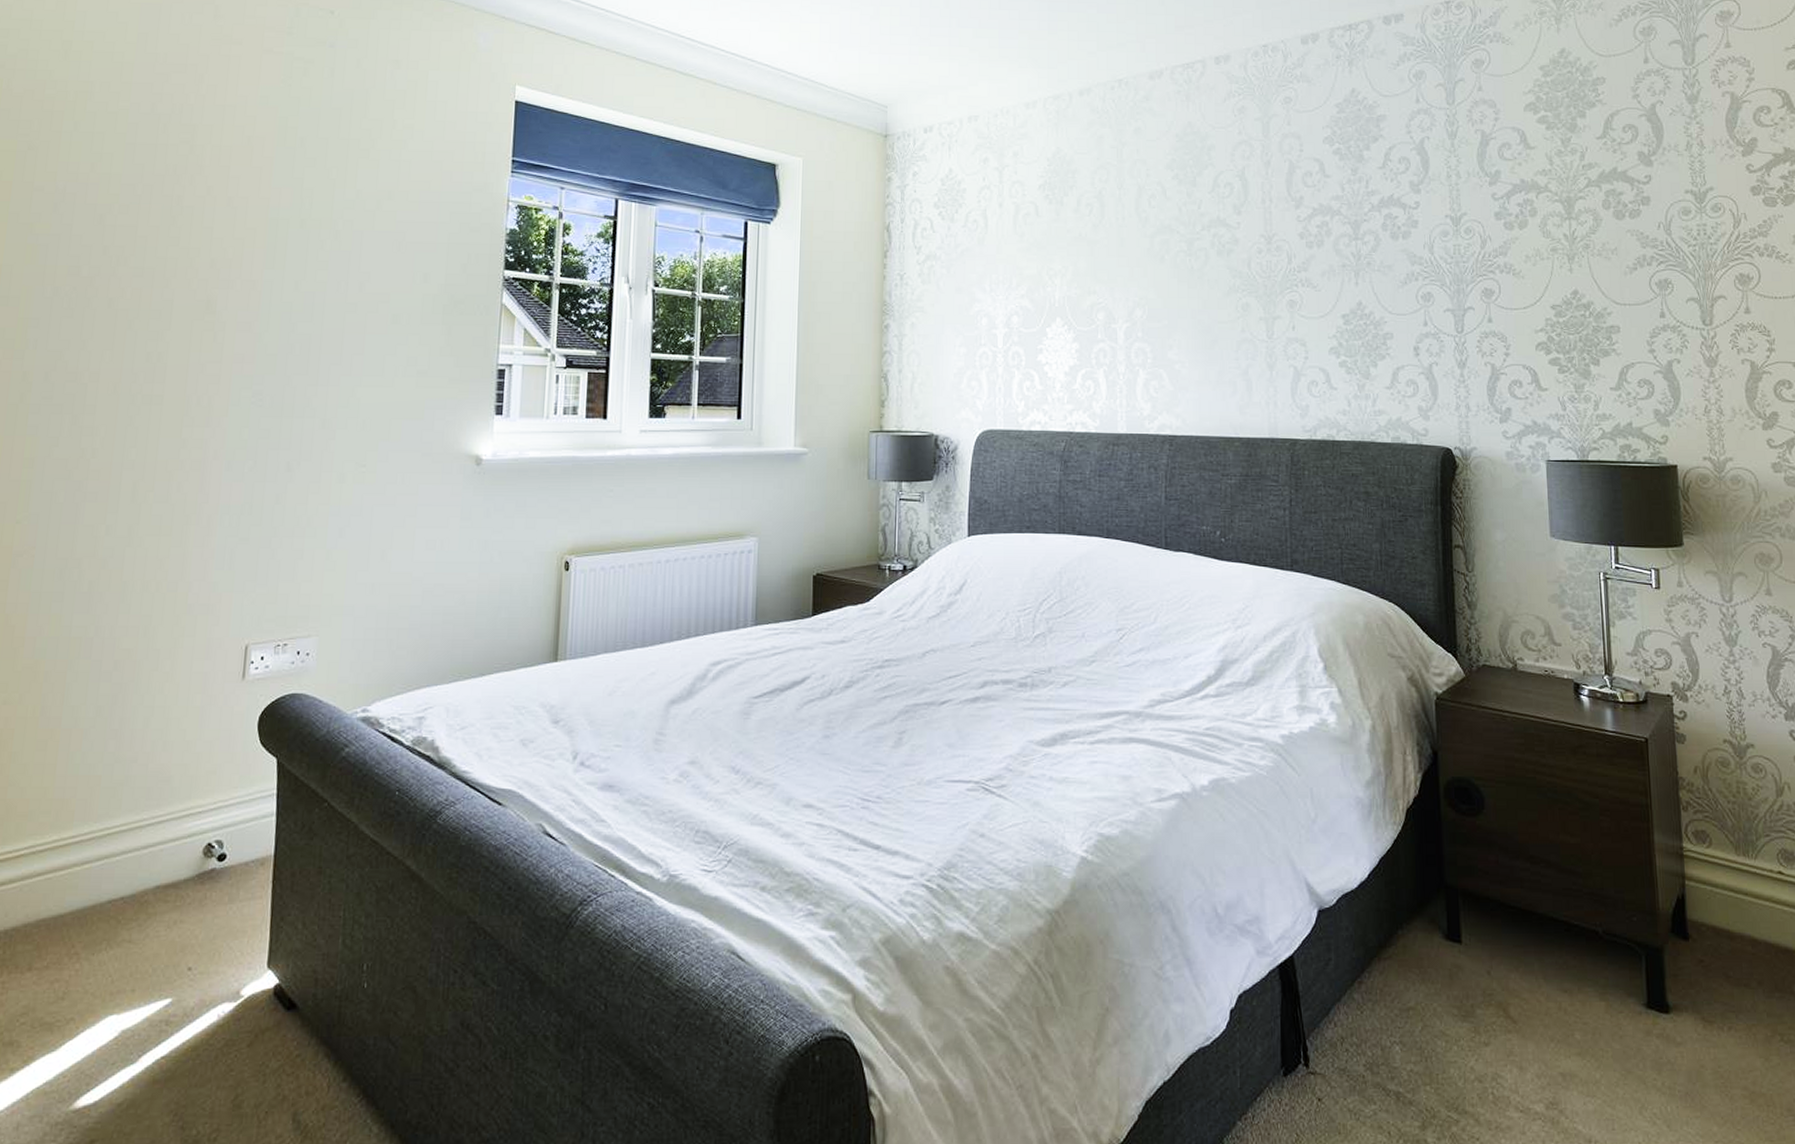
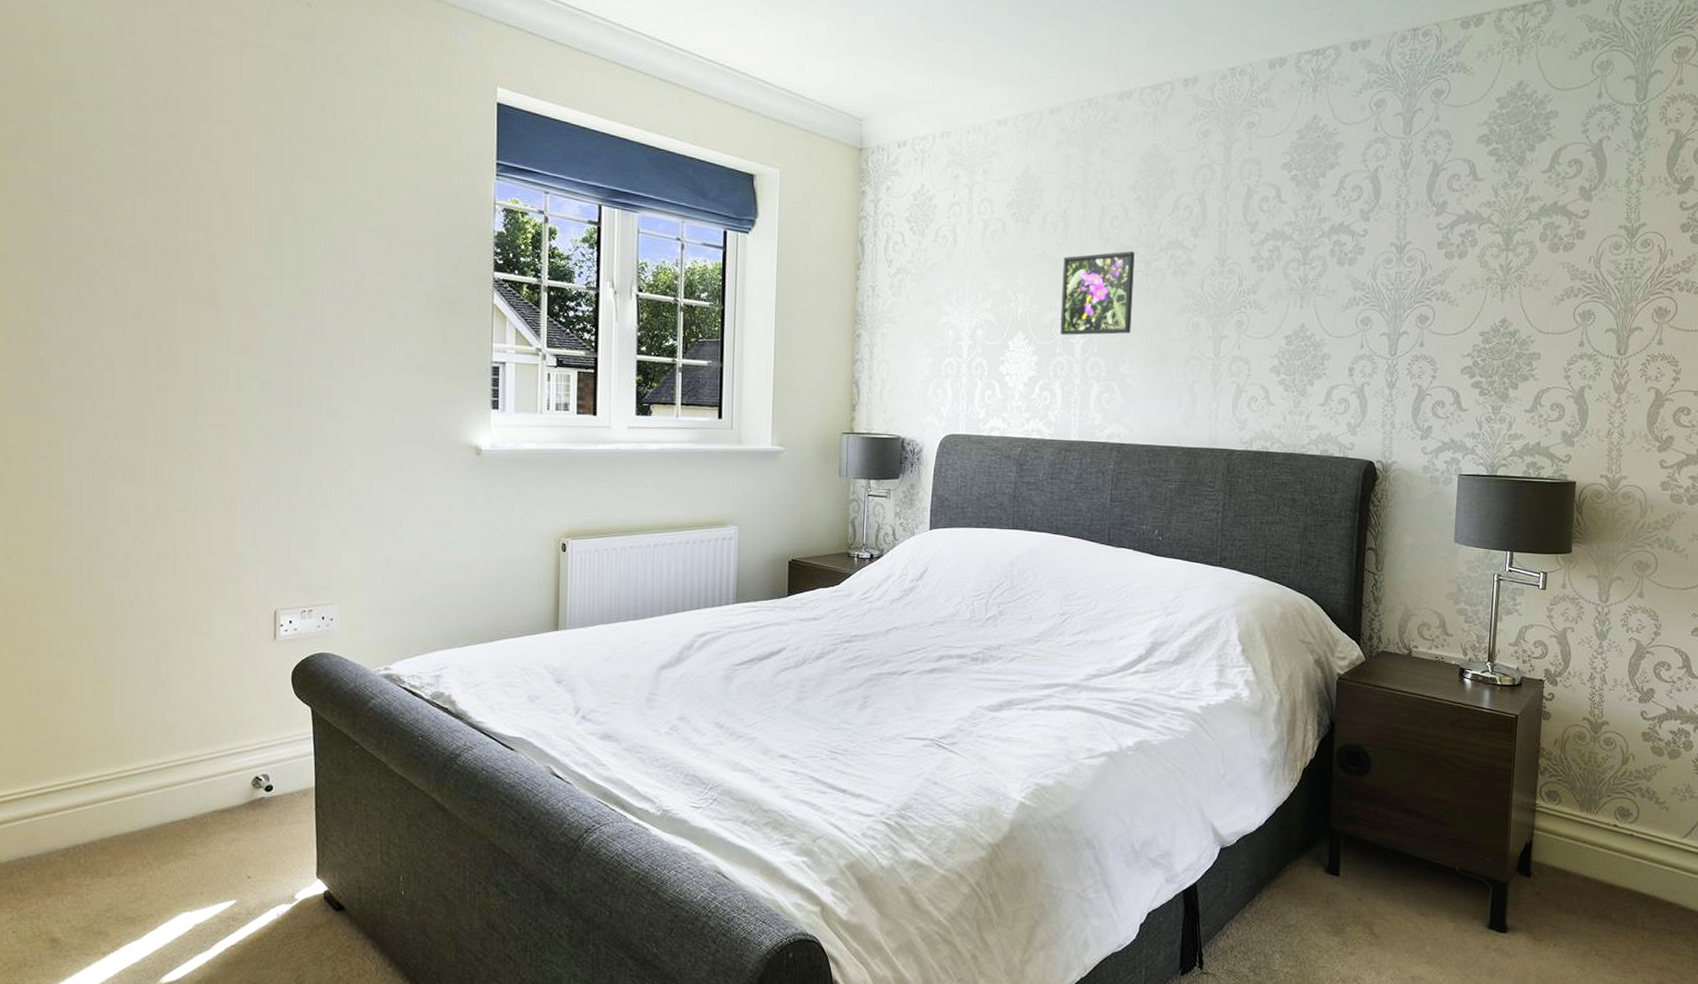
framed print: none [1101,231,1176,320] -> present [1060,251,1135,335]

